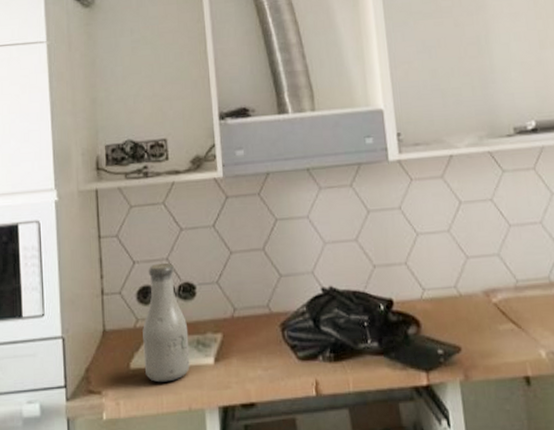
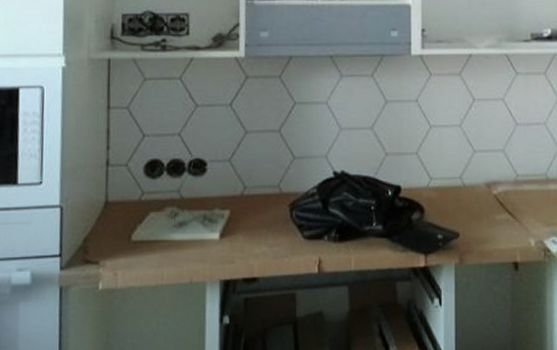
bottle: present [143,262,190,383] -> none [146,138,196,255]

